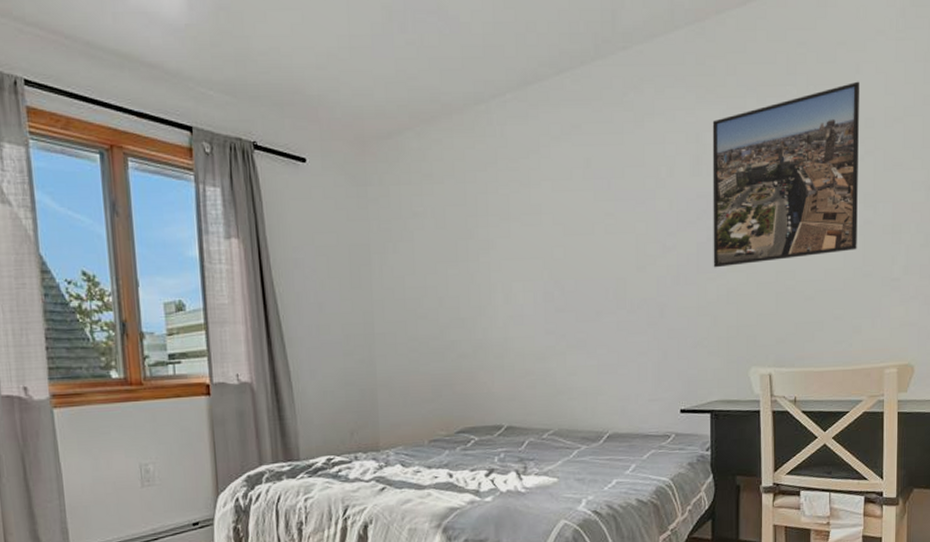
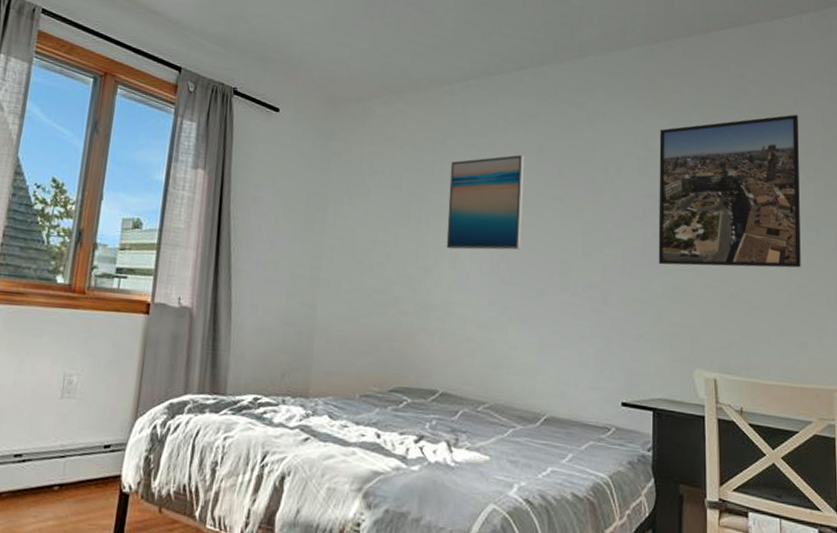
wall art: none [494,172,573,284] -> present [446,155,524,250]

